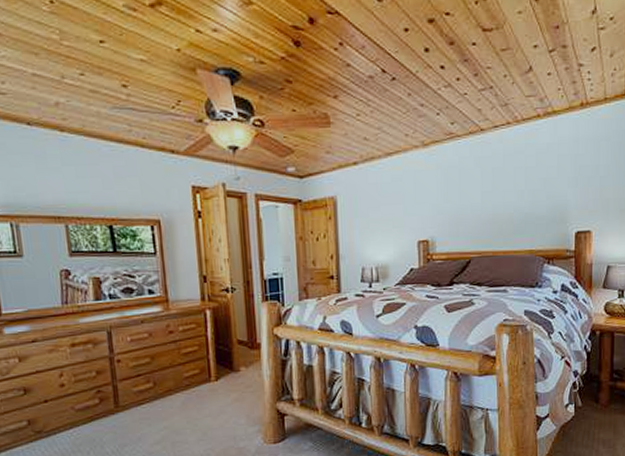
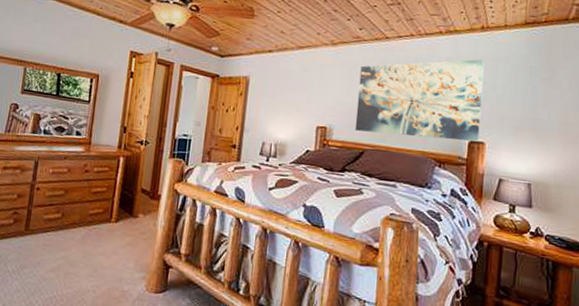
wall art: none [457,140,587,239] -> present [354,59,484,142]

